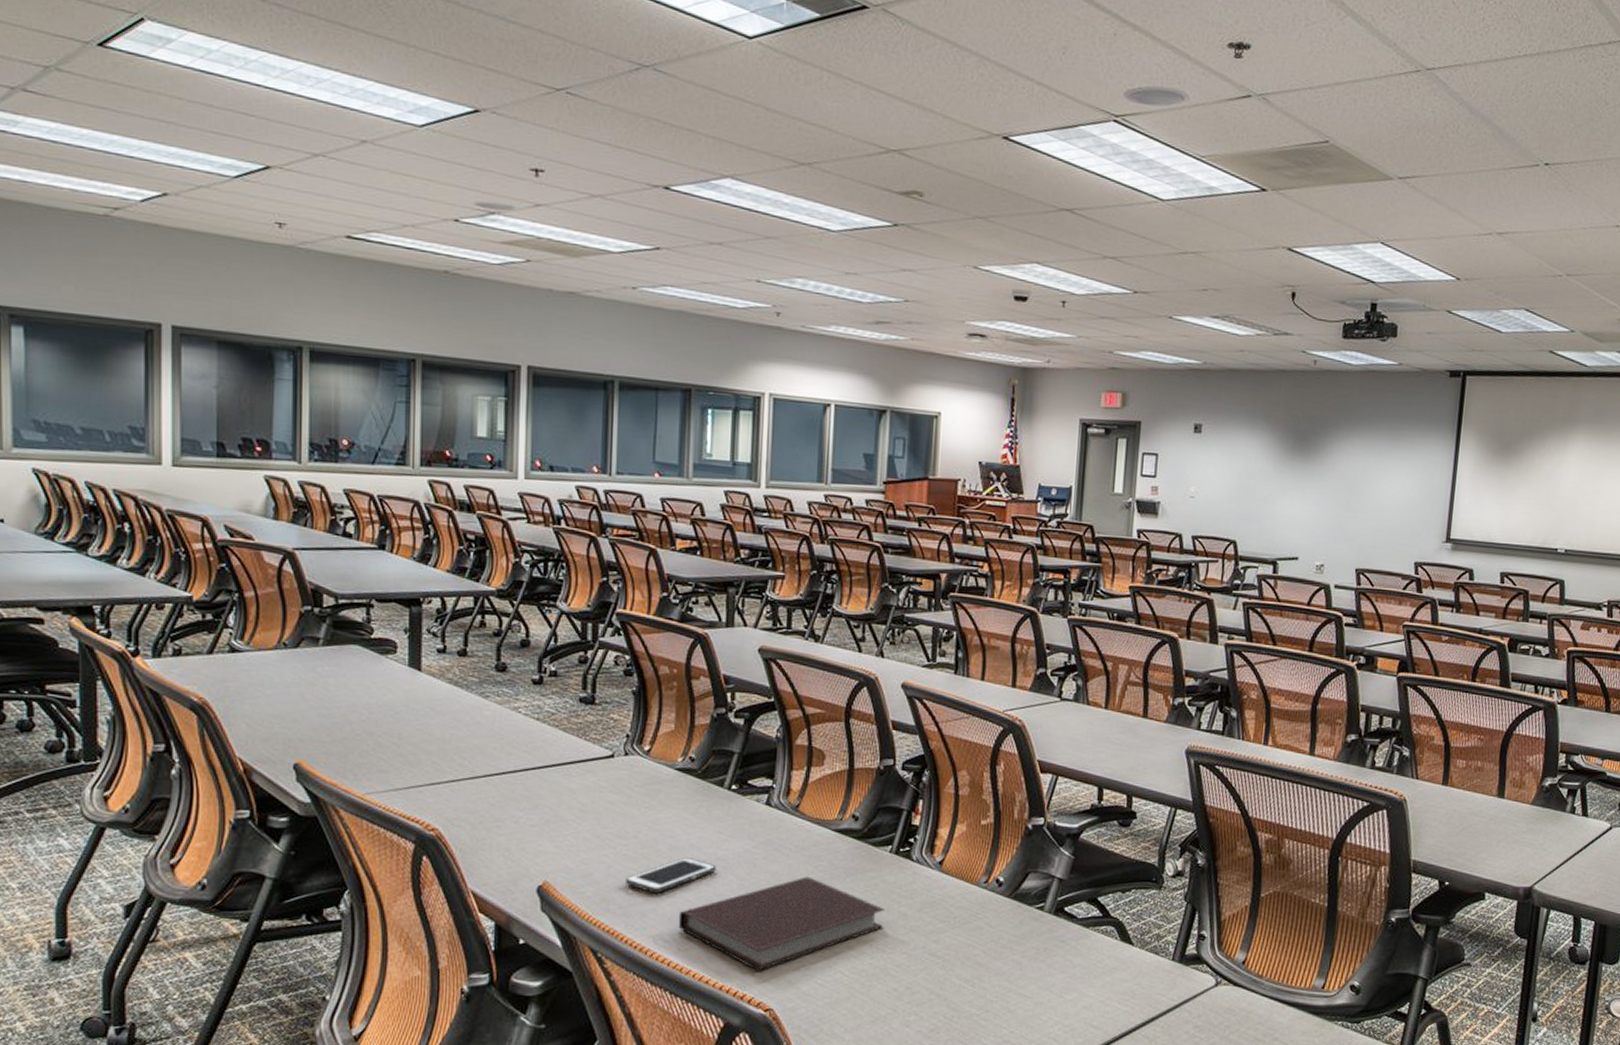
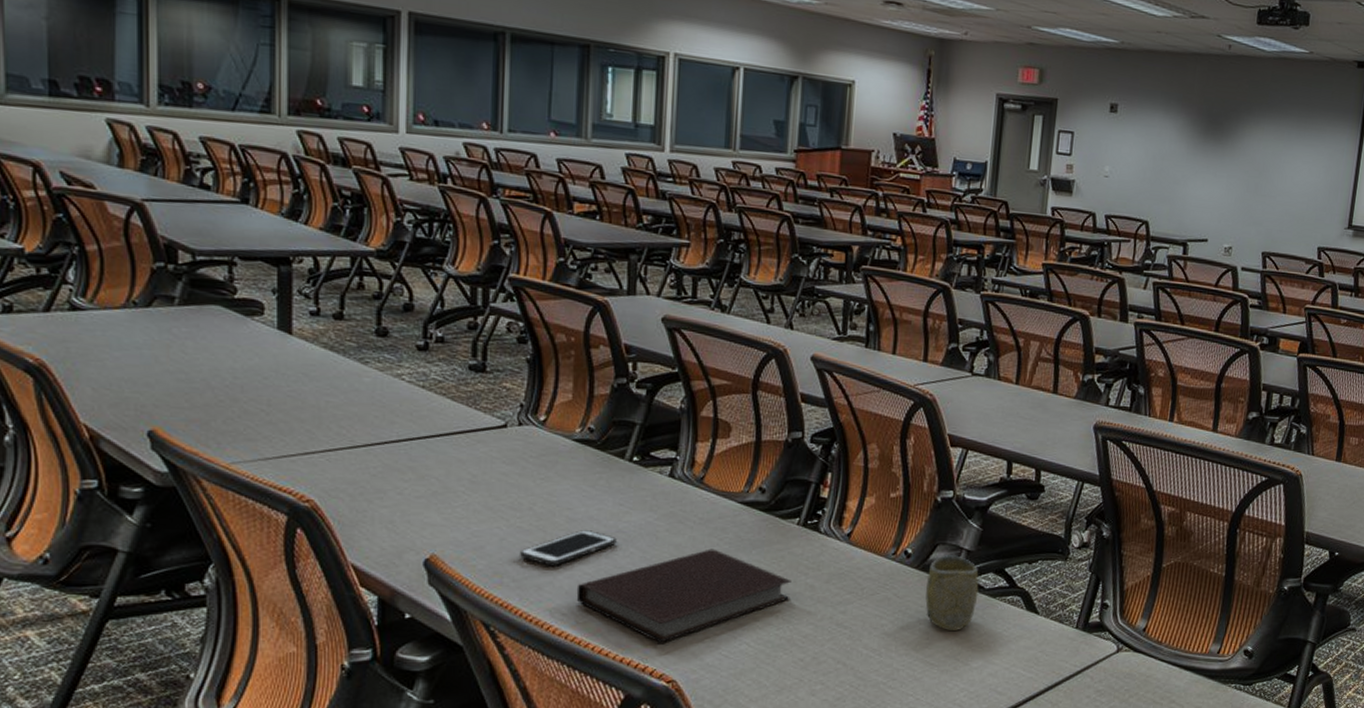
cup: none [1017,883,1072,961] -> present [925,555,979,630]

